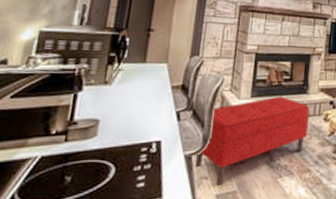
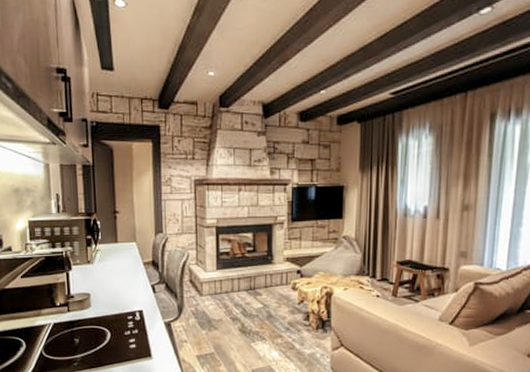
bench: present [195,96,310,186] -> none [174,267,276,348]

